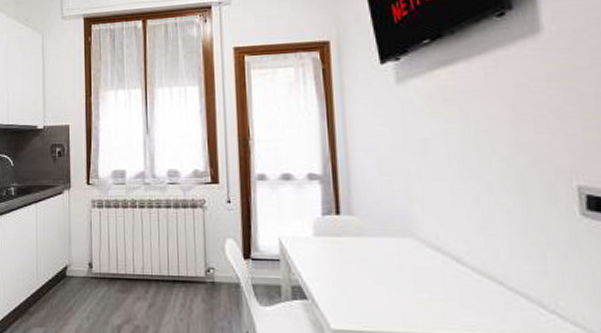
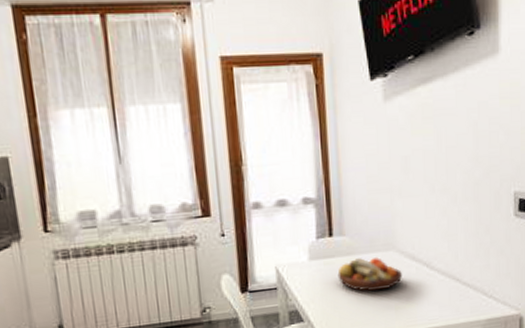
fruit bowl: none [345,241,424,280] -> present [337,257,402,292]

